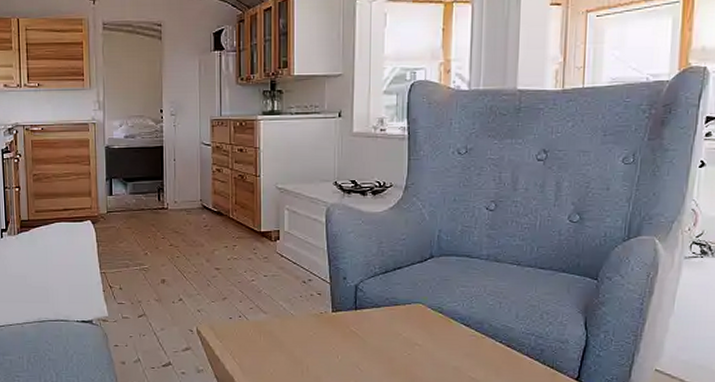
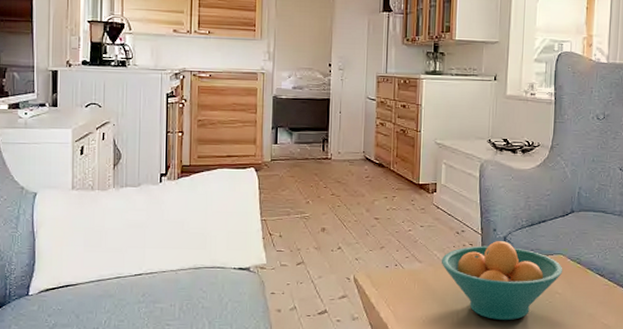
fruit bowl: none [287,290,423,374] -> present [441,241,563,321]

